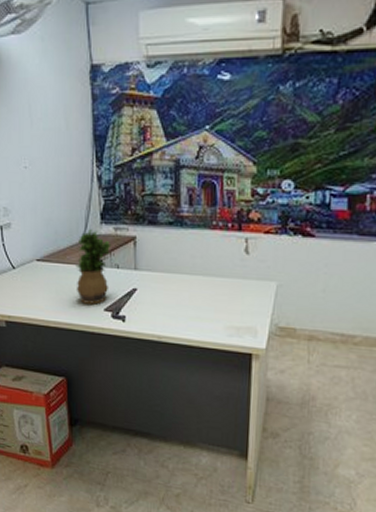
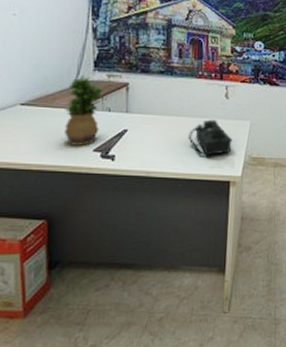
telephone: none [201,279,255,323] -> present [188,119,233,156]

